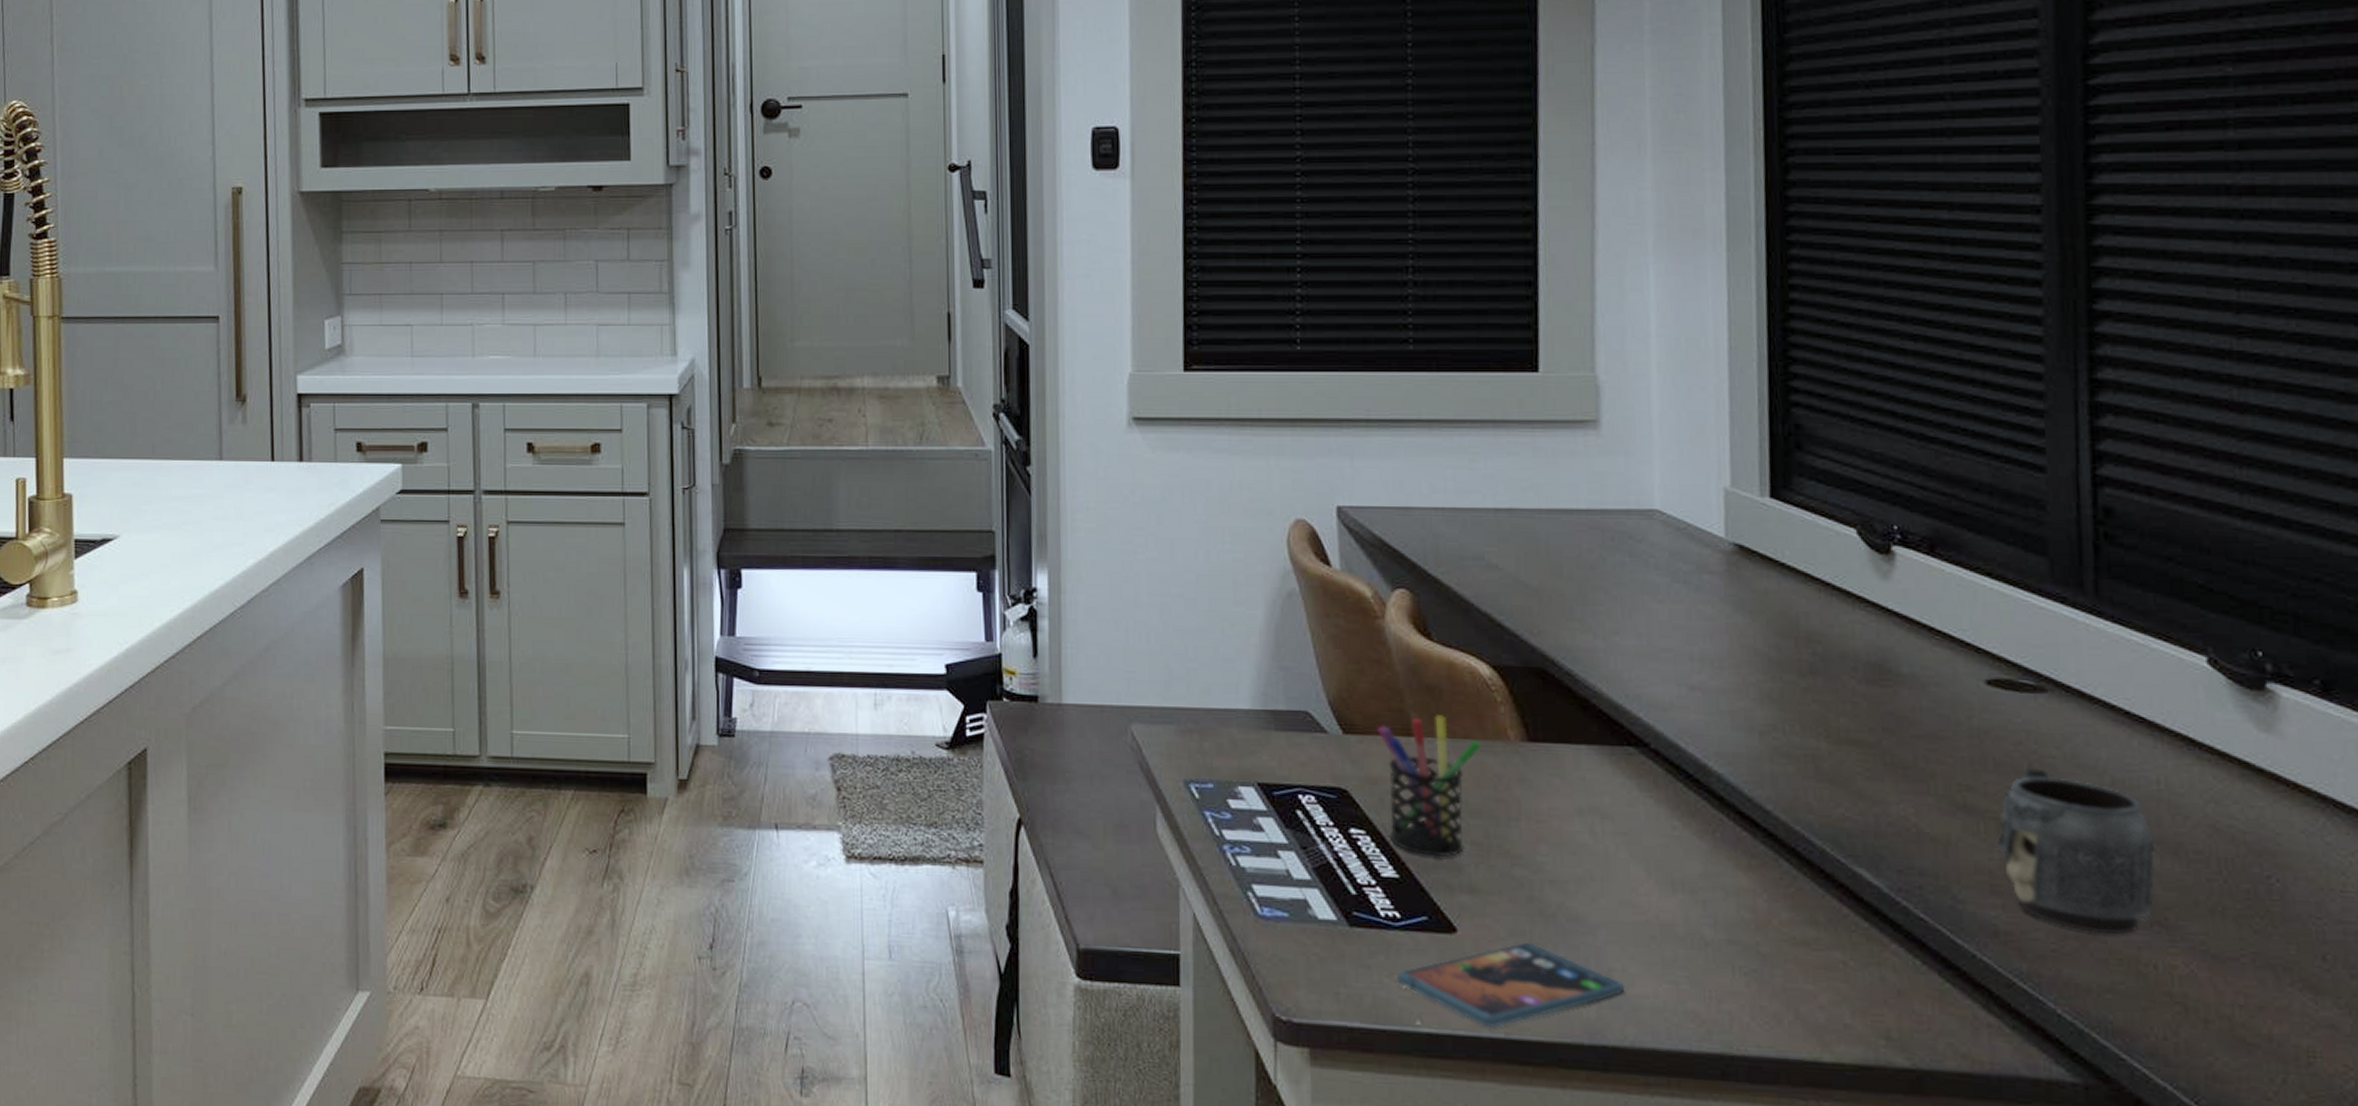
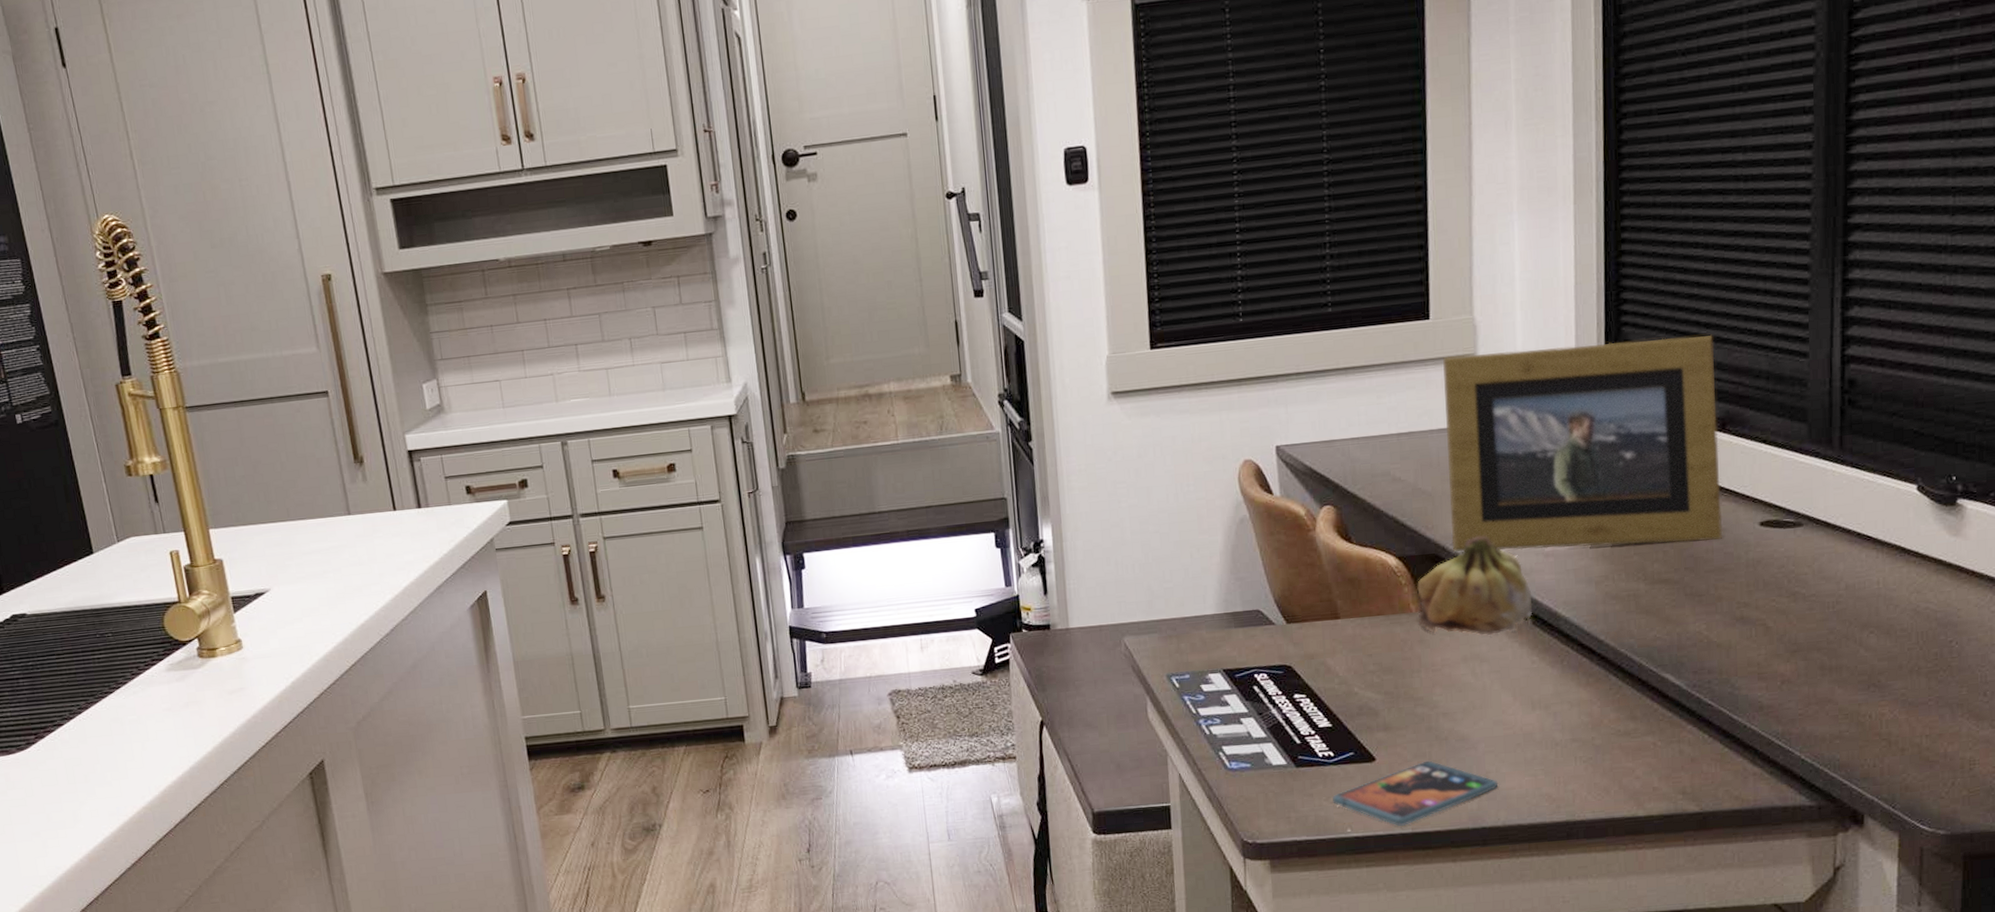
pen holder: present [1377,715,1481,858] -> none [1312,600,1391,708]
fruit: none [1517,652,1673,783] -> present [1417,536,1532,636]
picture frame: none [1555,419,1935,697] -> present [1443,334,1723,552]
mug: present [1996,764,2156,934] -> none [1763,582,1874,699]

